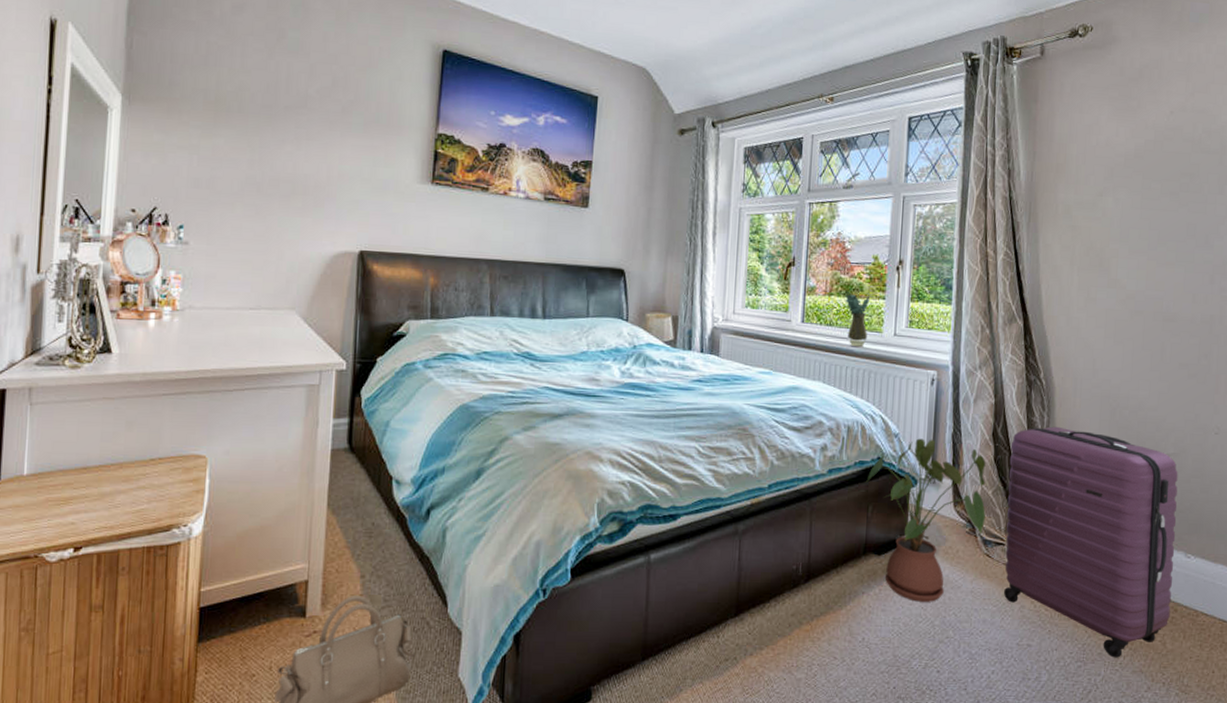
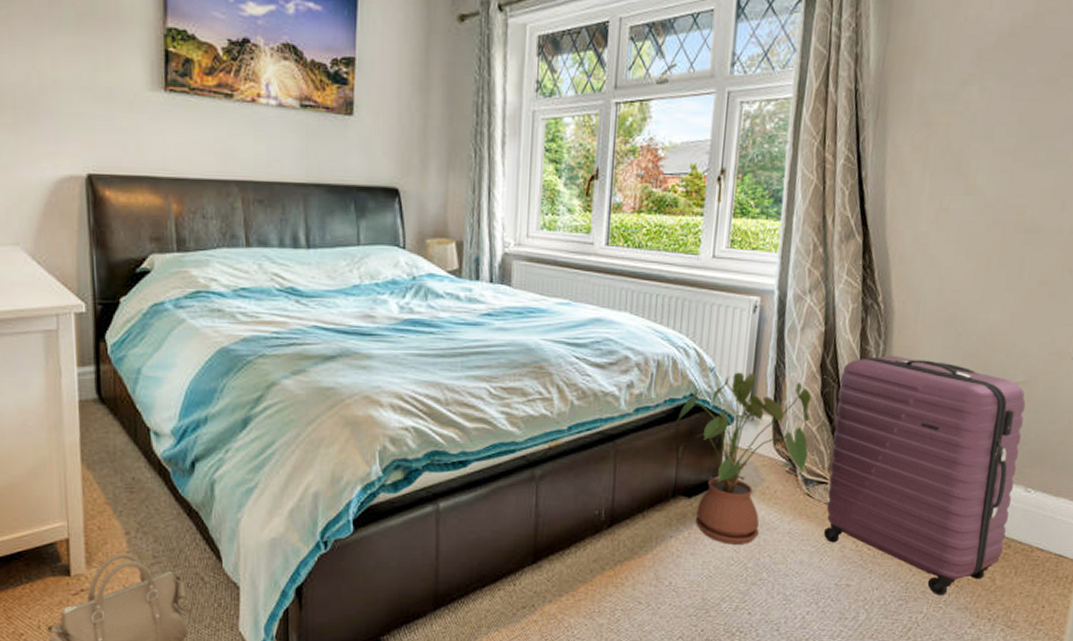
vase: present [845,291,869,348] -> none [656,207,685,272]

